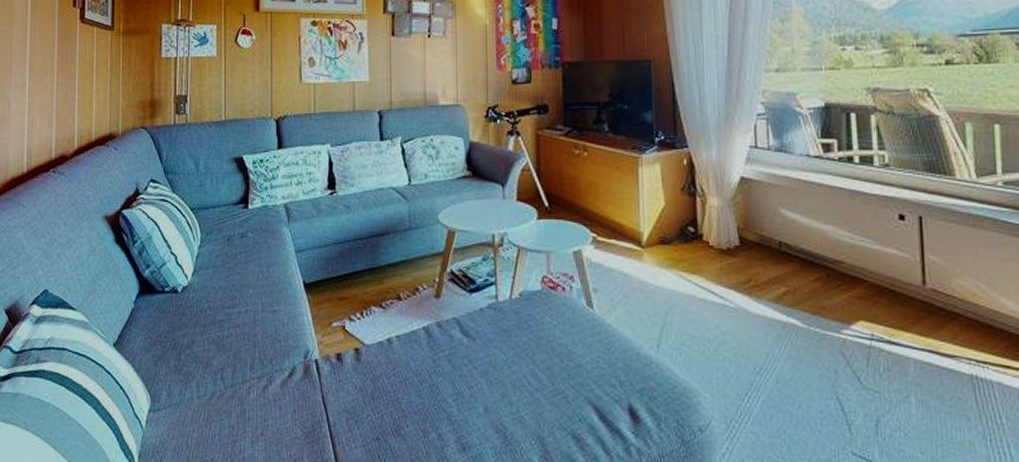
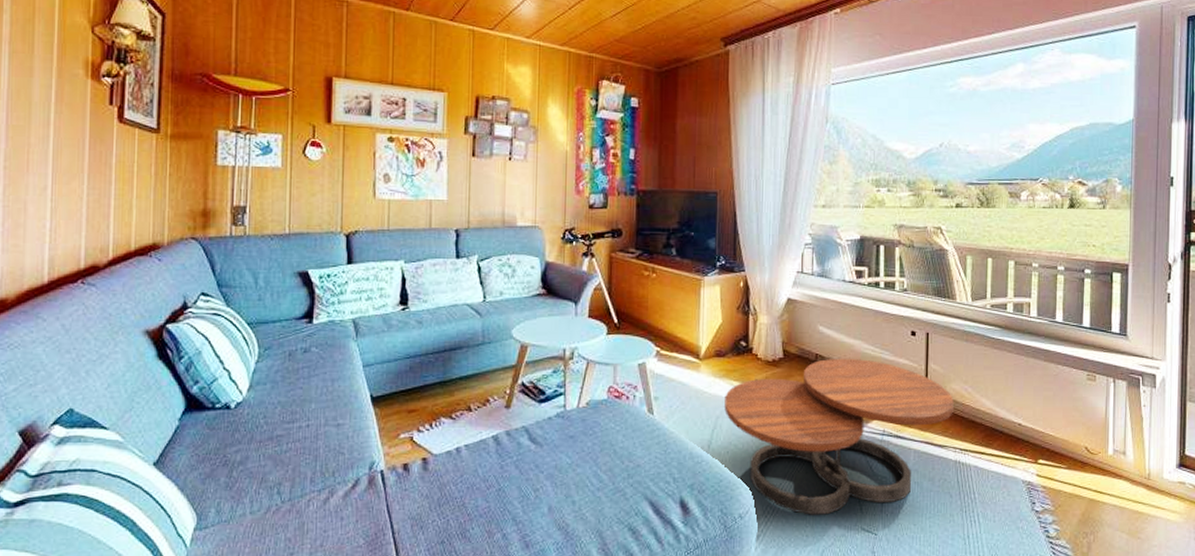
coffee table: none [673,246,963,434] -> present [724,358,954,515]

